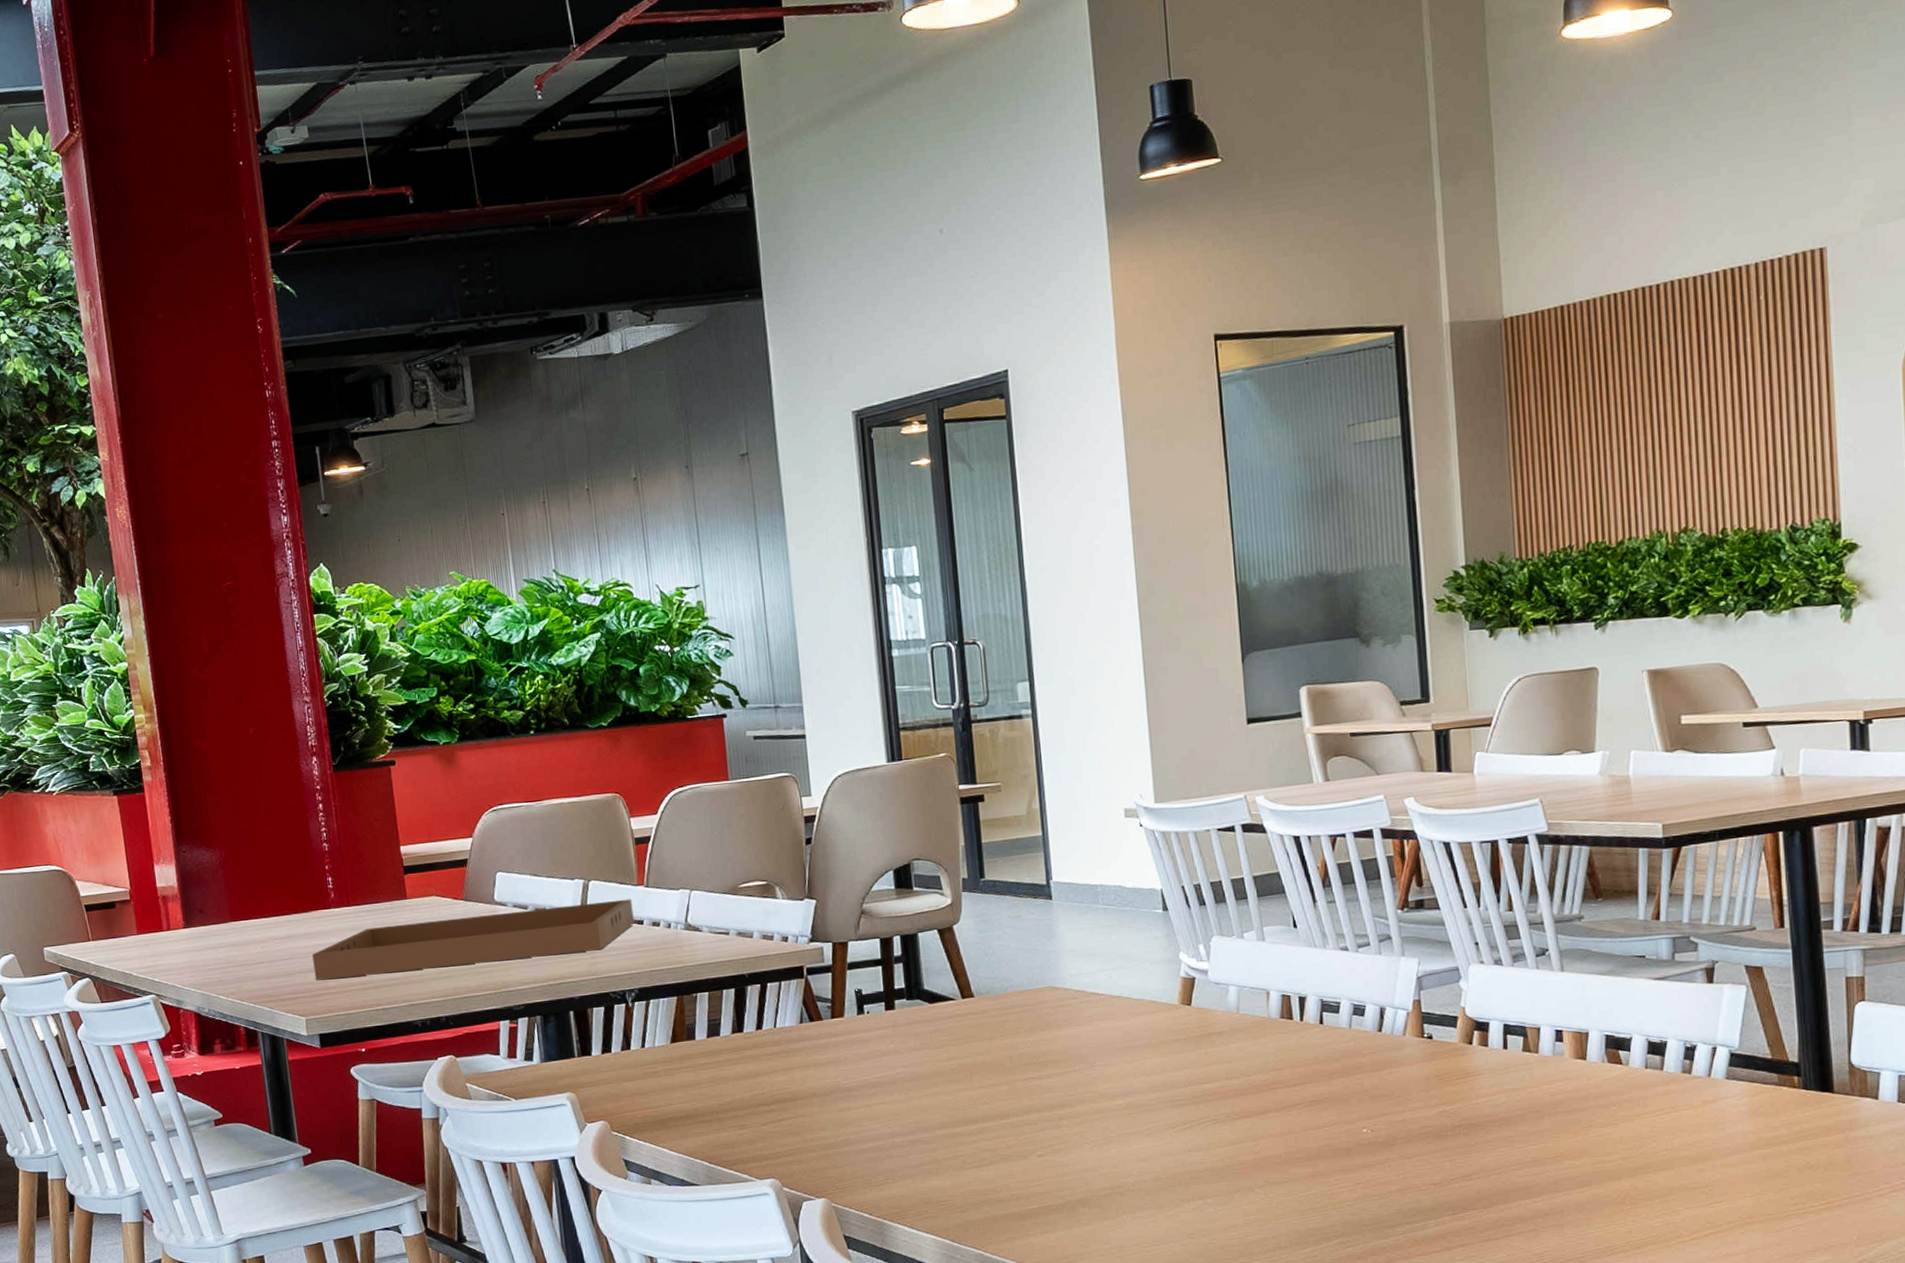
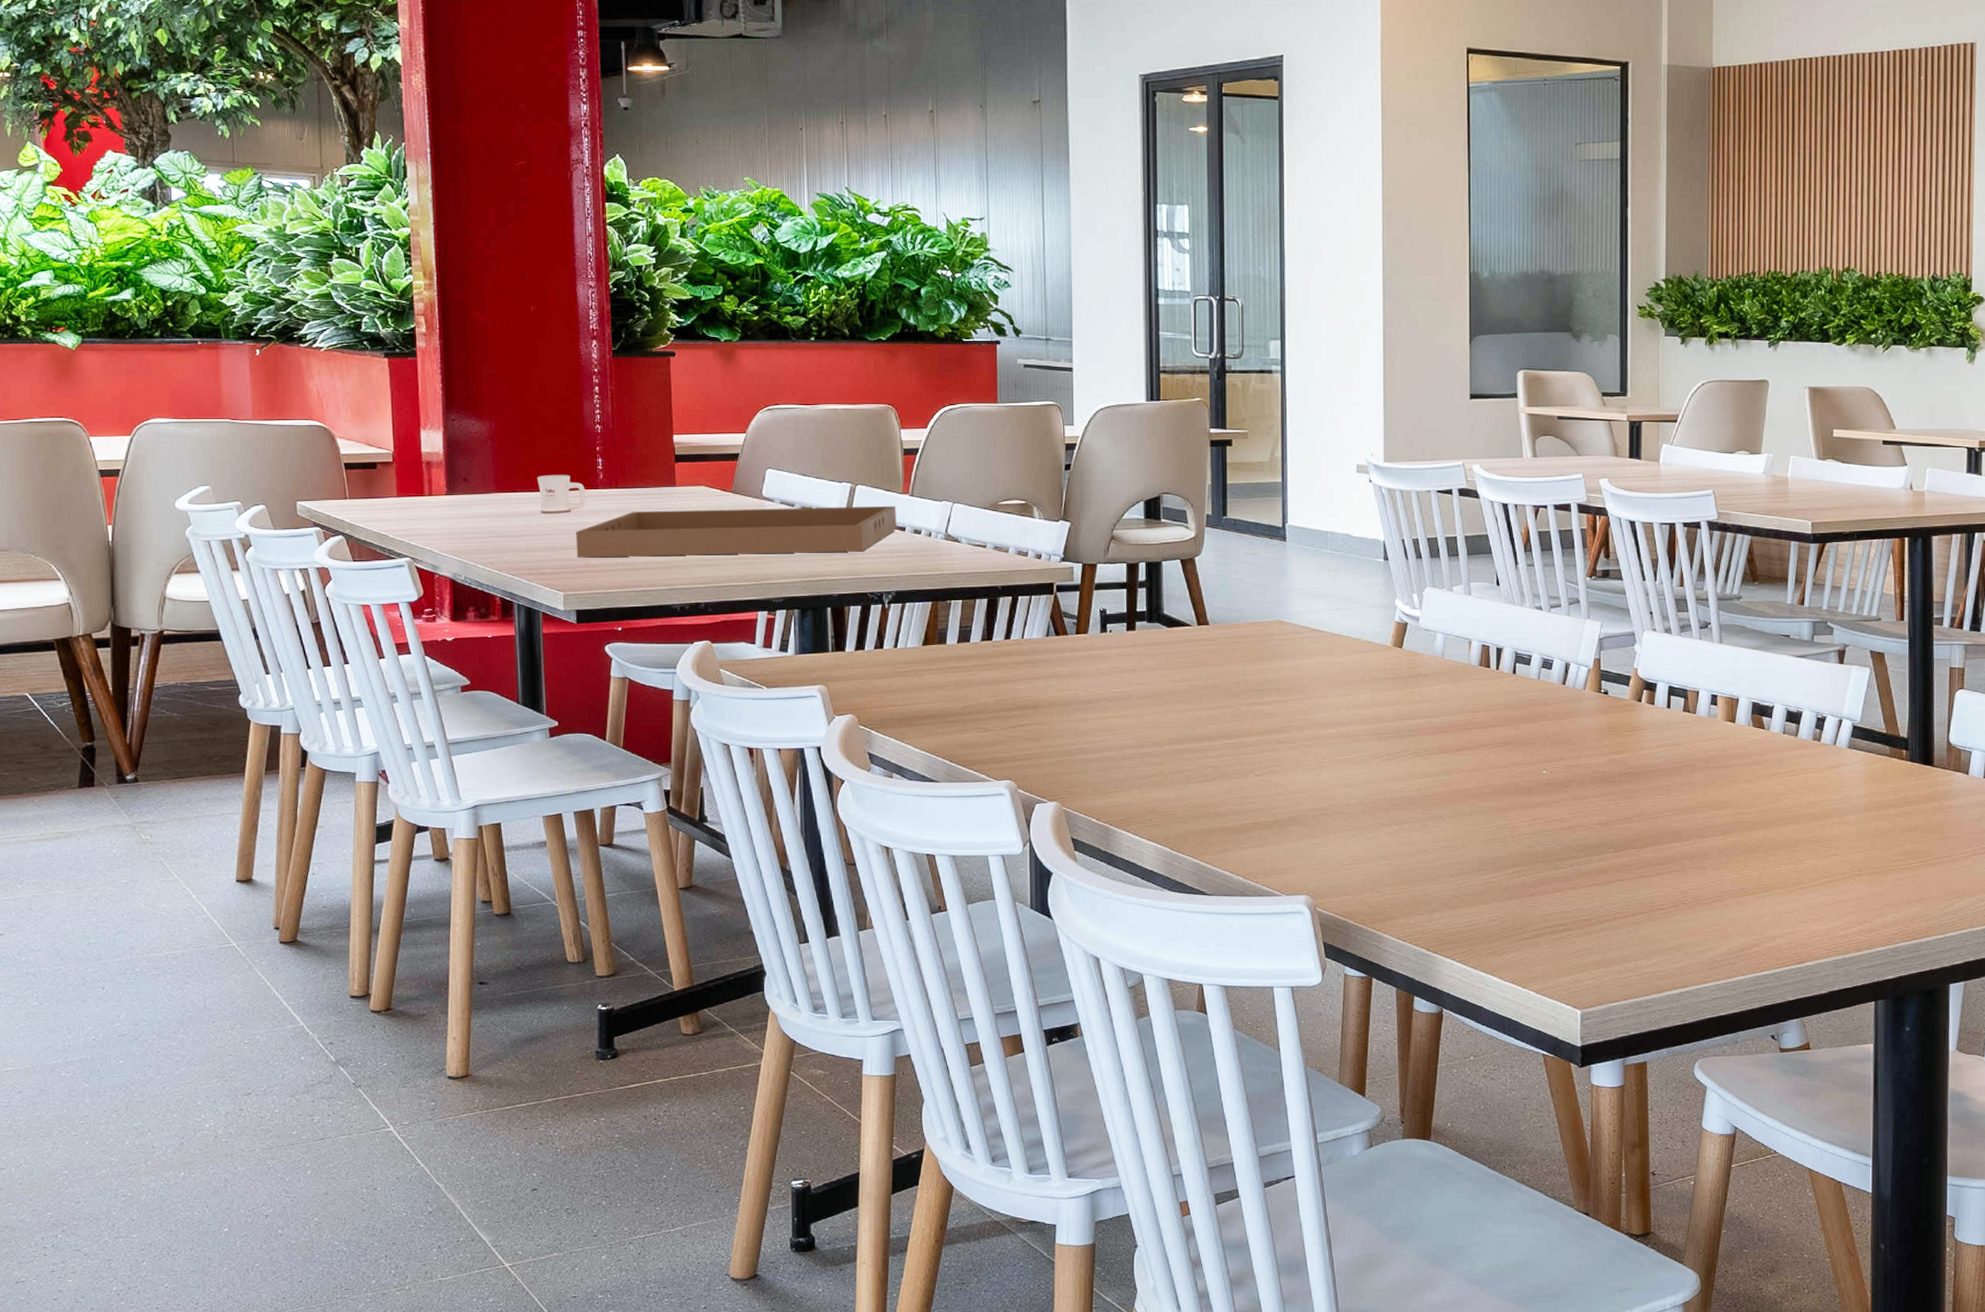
mug: none [269,896,321,939] -> present [537,474,587,514]

